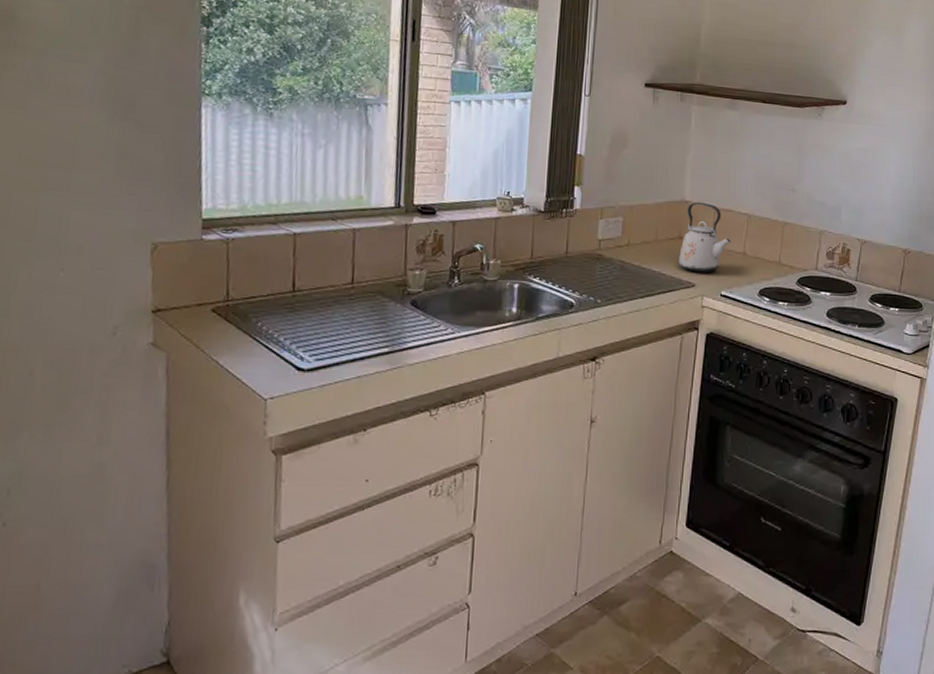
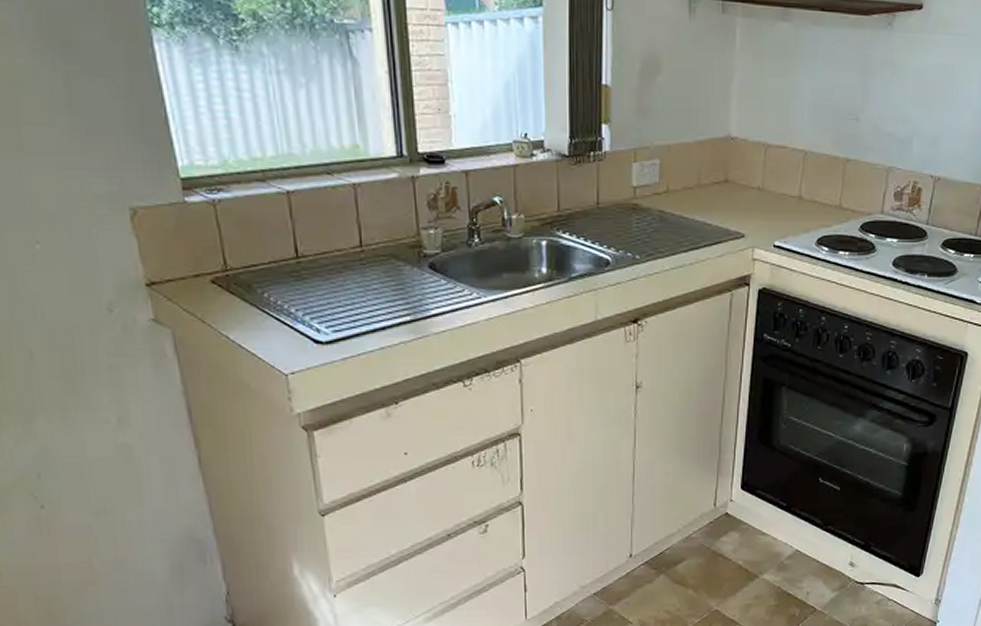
kettle: present [678,202,731,273] -> none [724,138,785,221]

